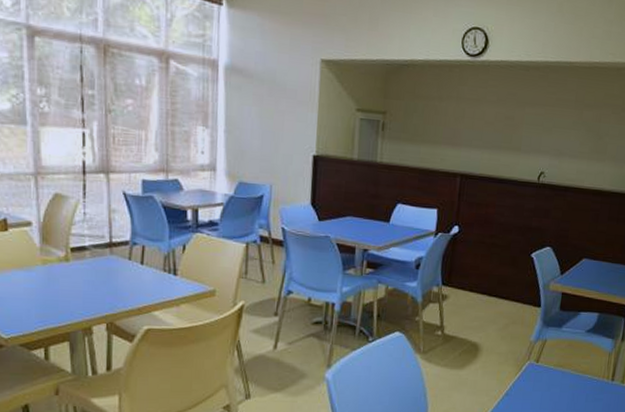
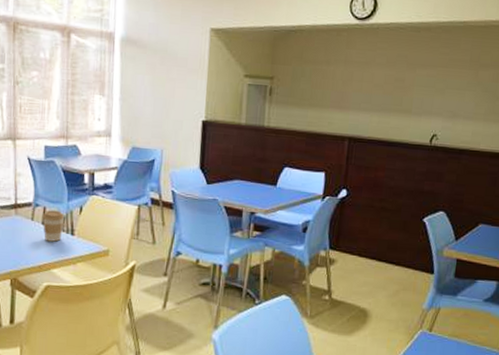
coffee cup: none [141,248,165,283] -> present [42,210,64,242]

